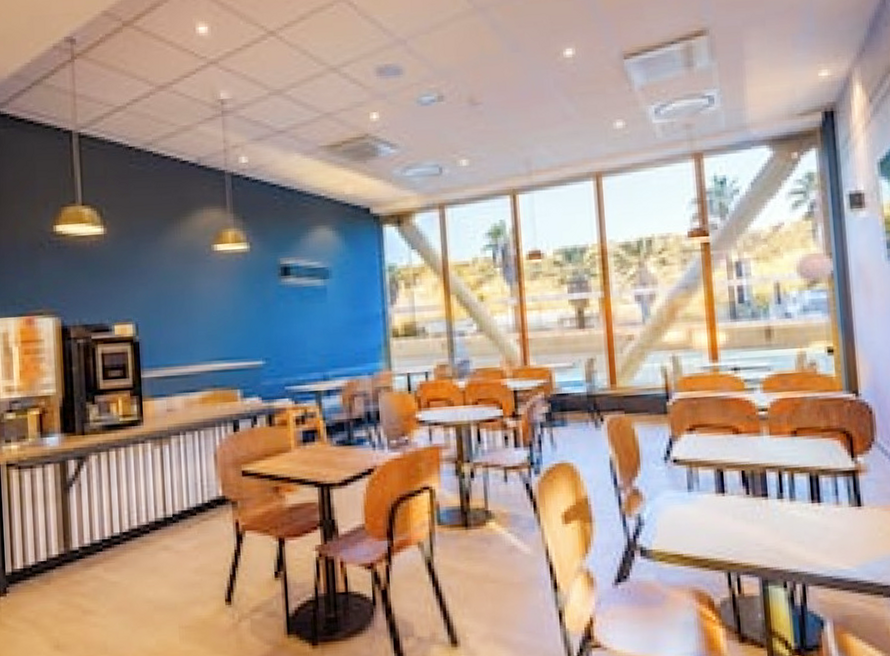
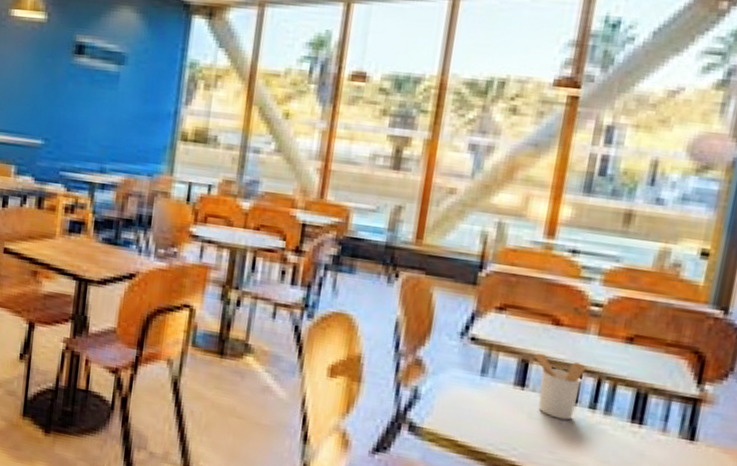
utensil holder: none [724,461,768,514] -> present [532,353,586,420]

